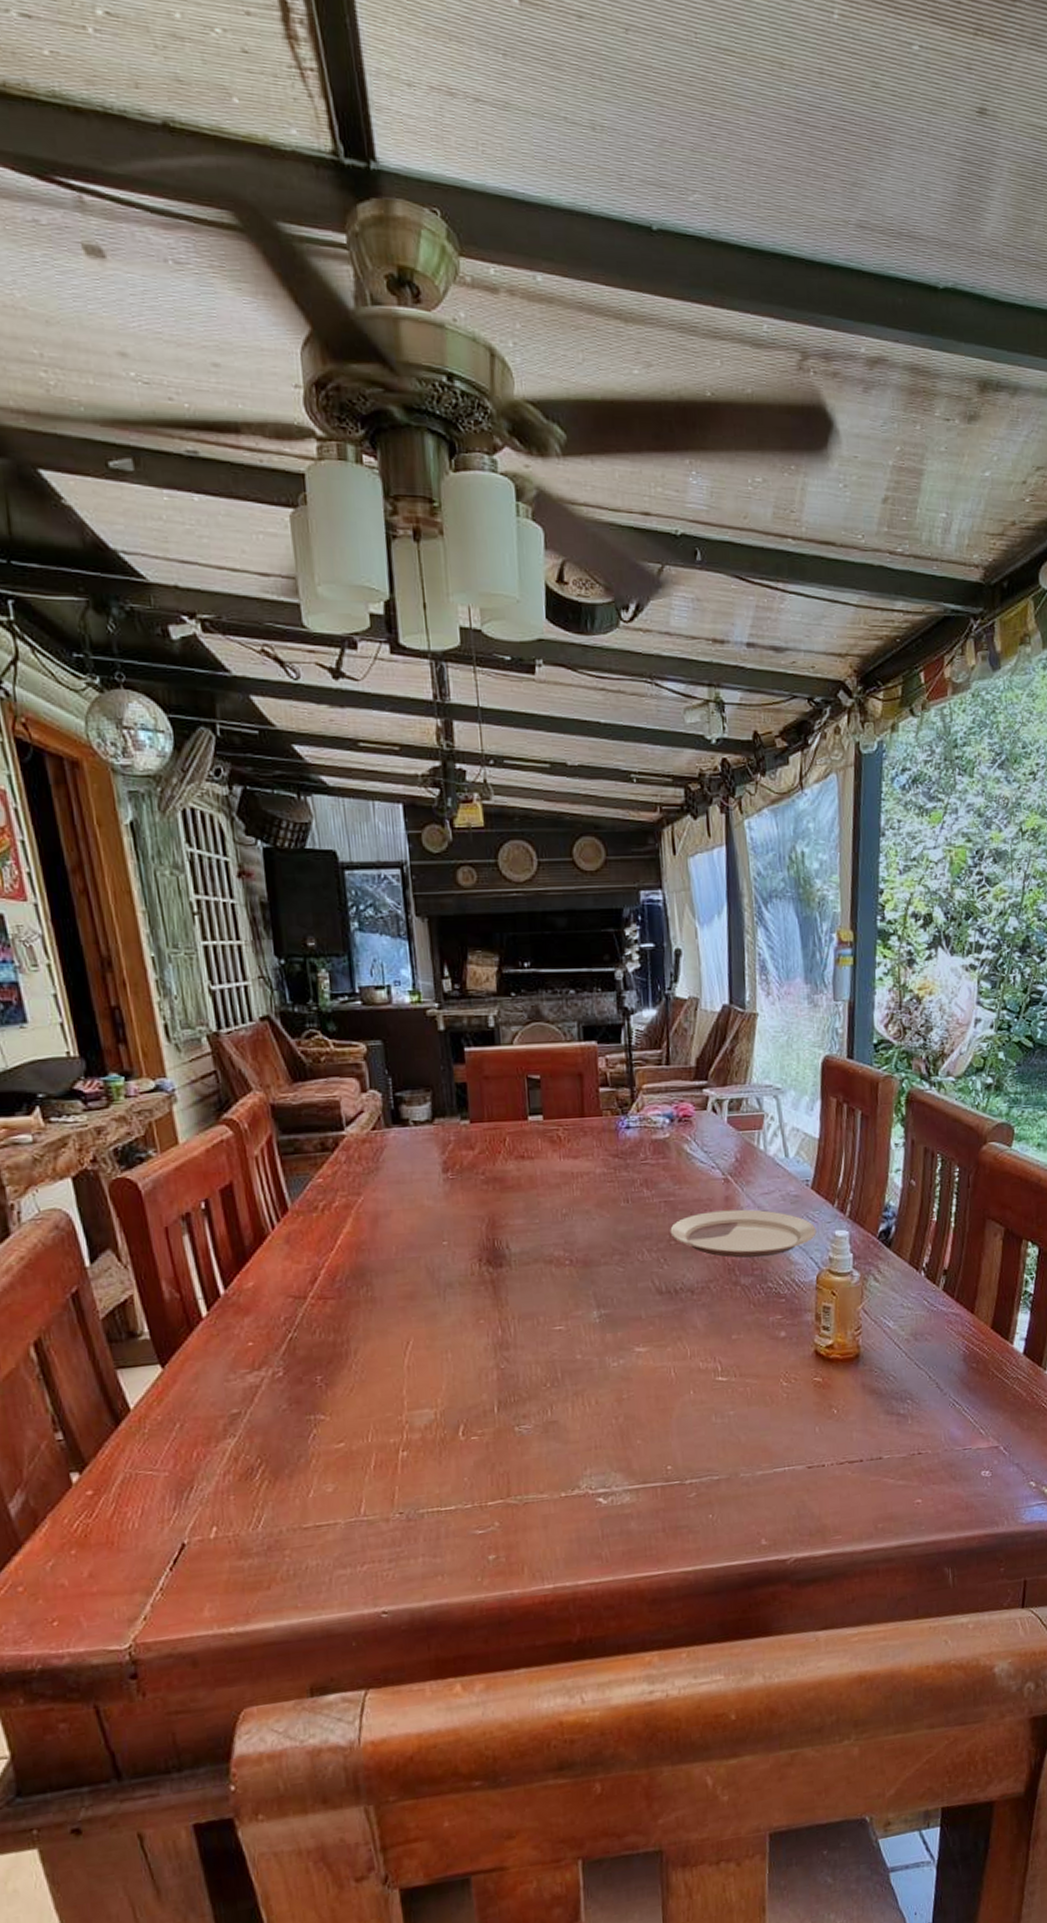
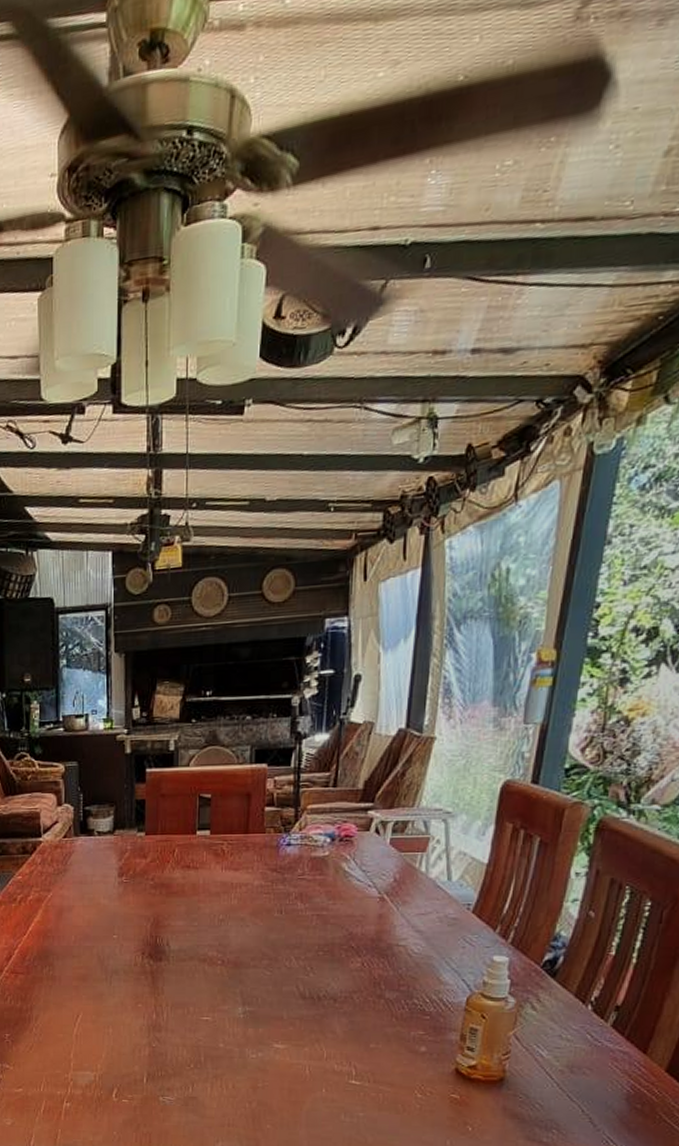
plate: present [670,1209,817,1258] -> none [319,927,473,974]

